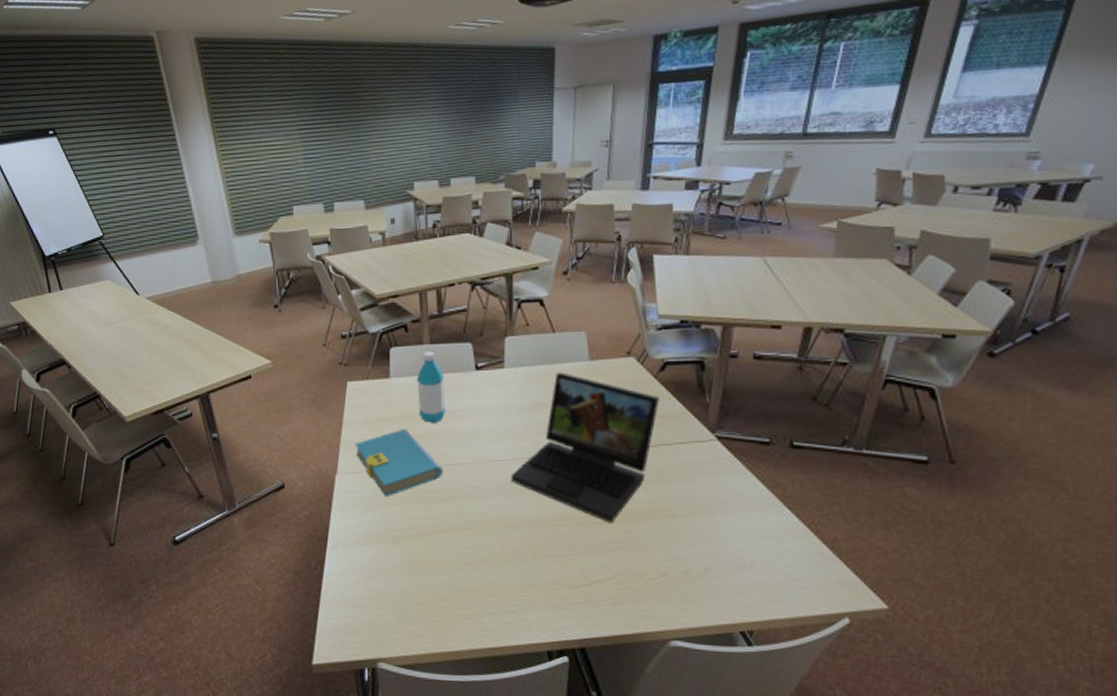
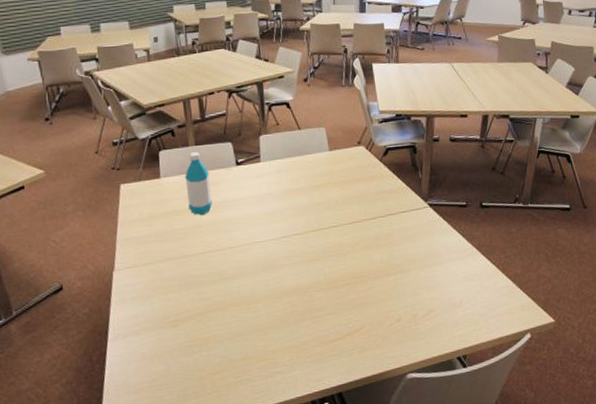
book: present [355,429,443,496] -> none [130,222,213,285]
laptop: present [512,372,659,524] -> none [272,162,385,285]

